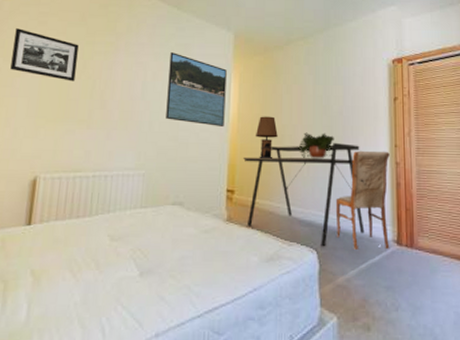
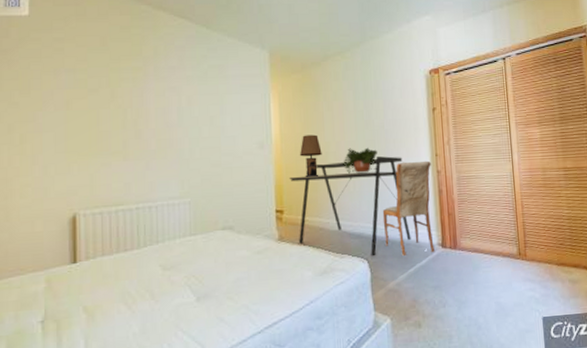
picture frame: present [10,28,79,82] -> none [29,57,104,112]
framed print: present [166,52,227,126] -> none [204,75,267,149]

